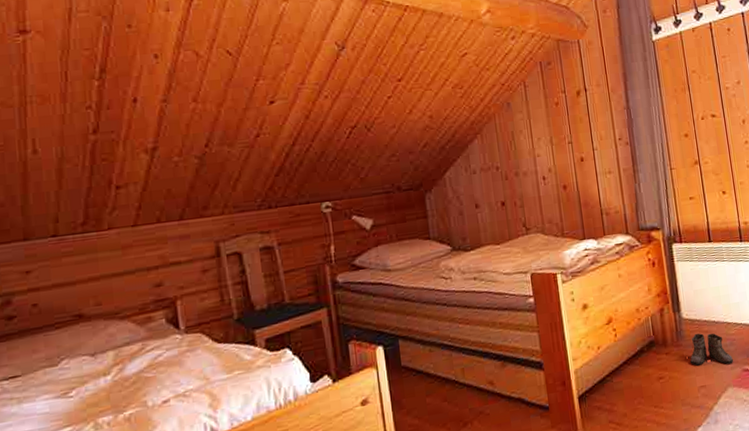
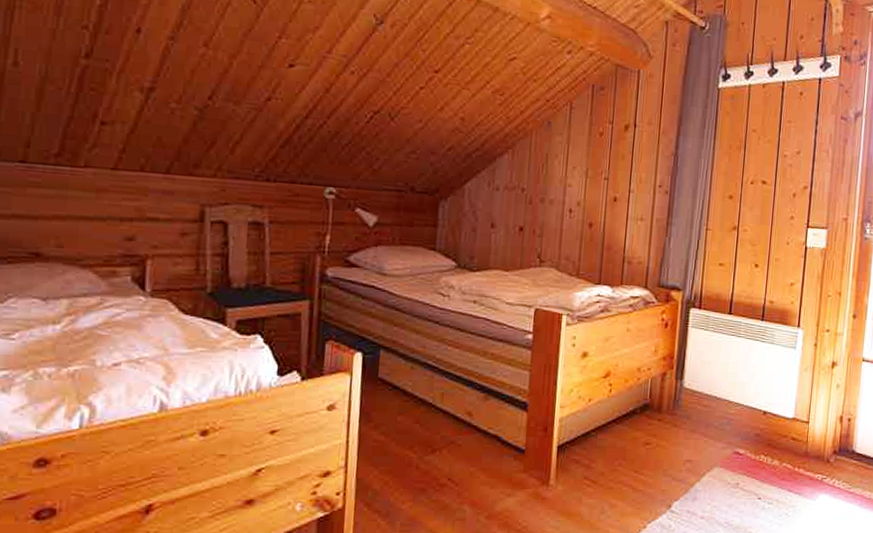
boots: present [690,333,734,366] -> none [682,405,727,444]

